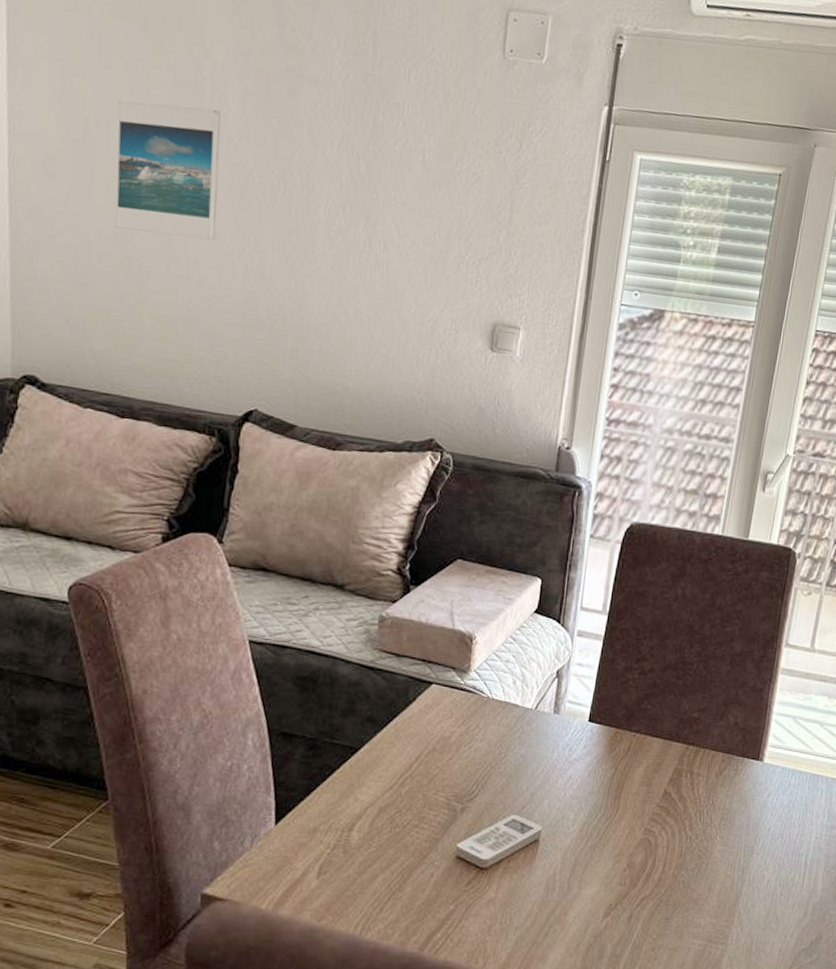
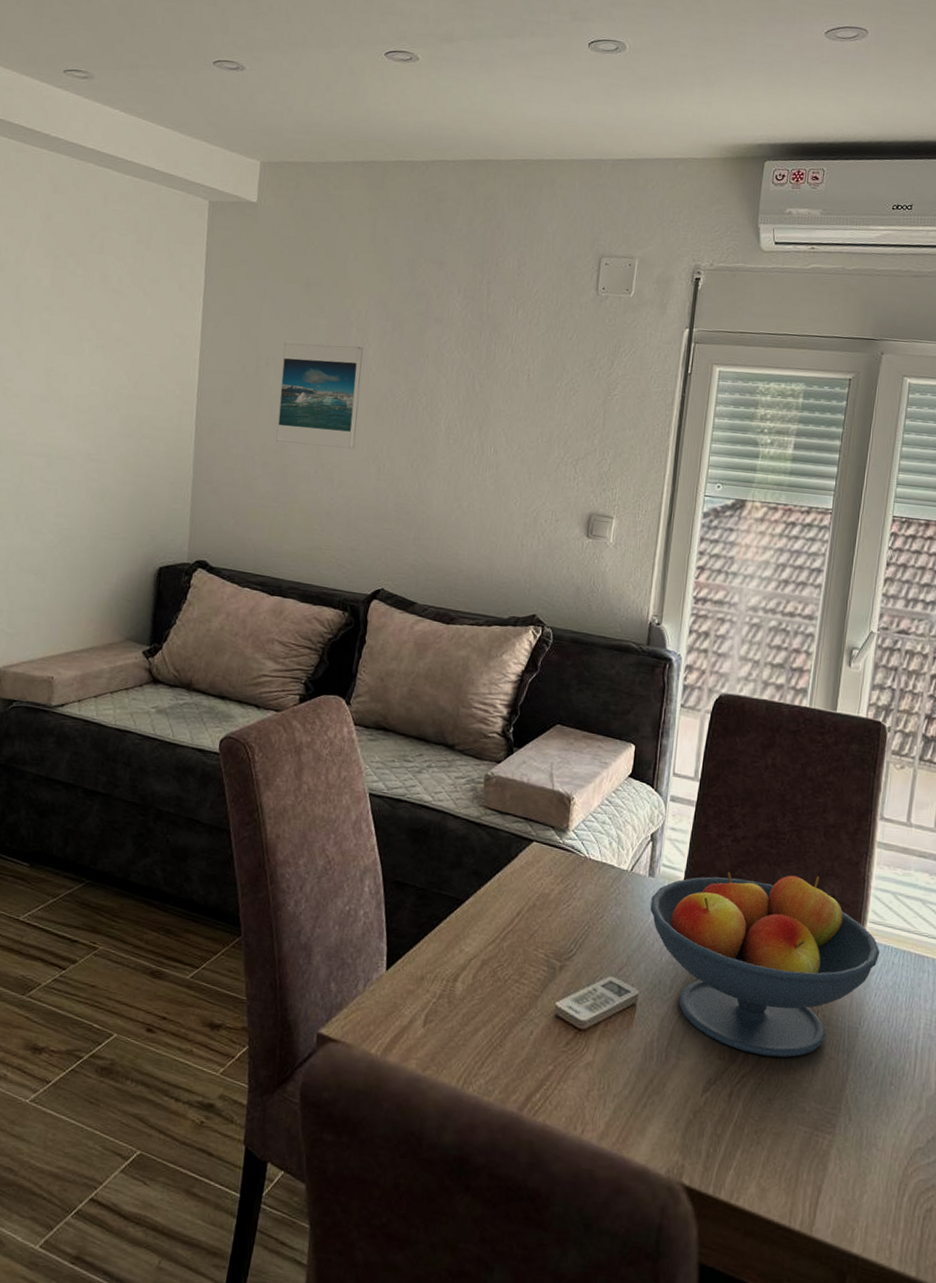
fruit bowl: none [554,704,778,879] -> present [650,872,880,1058]

